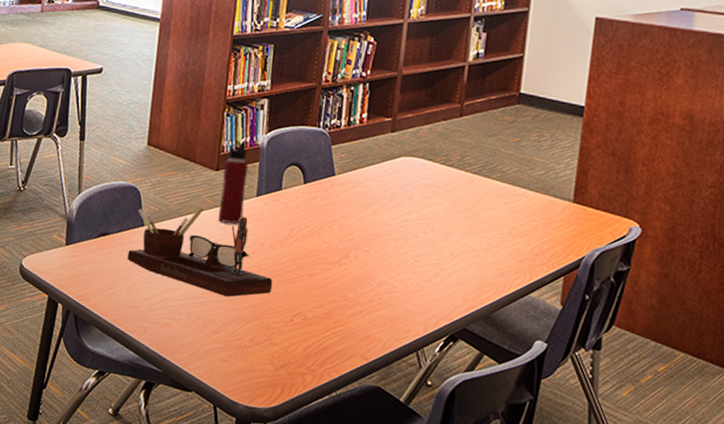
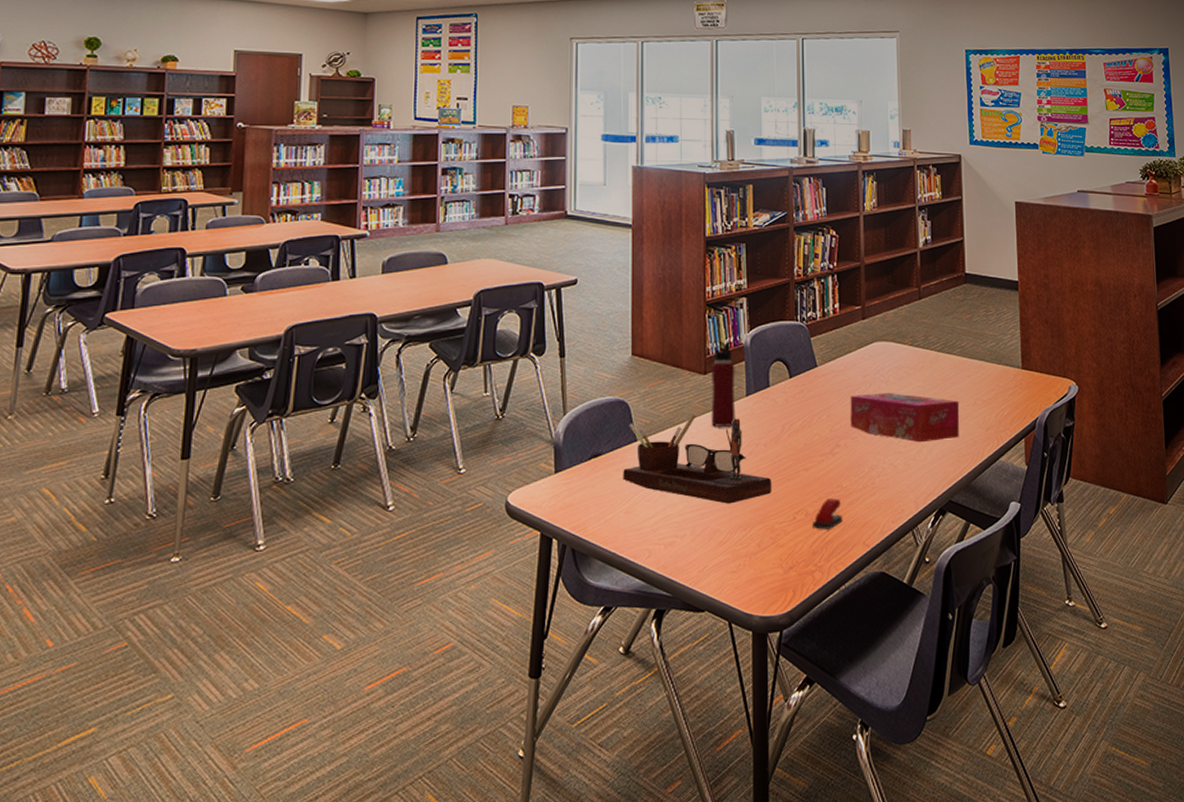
stapler: none [308,306,342,336] -> present [811,498,842,529]
tissue box: none [363,208,491,266] -> present [850,392,960,443]

